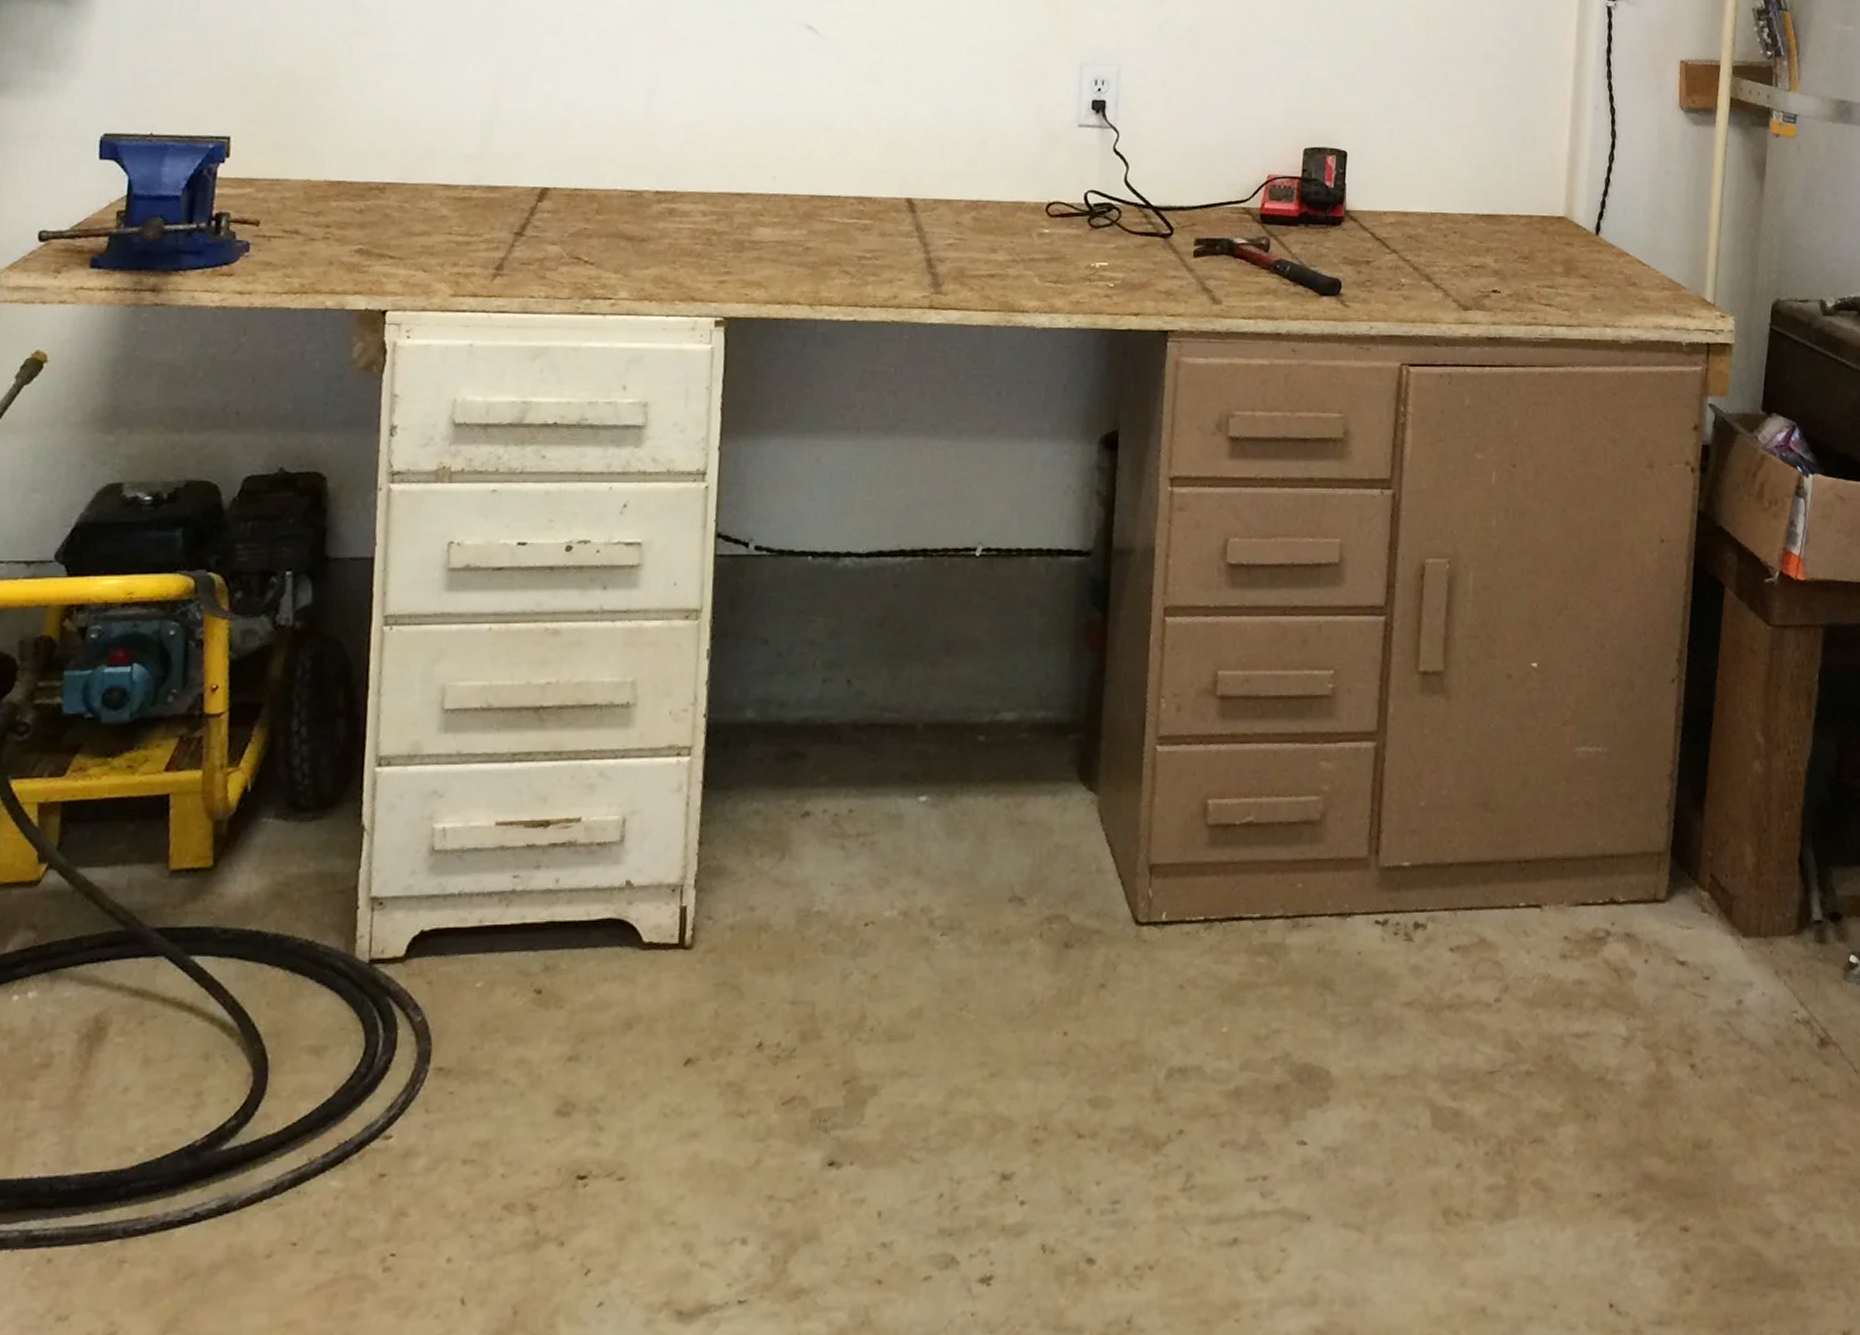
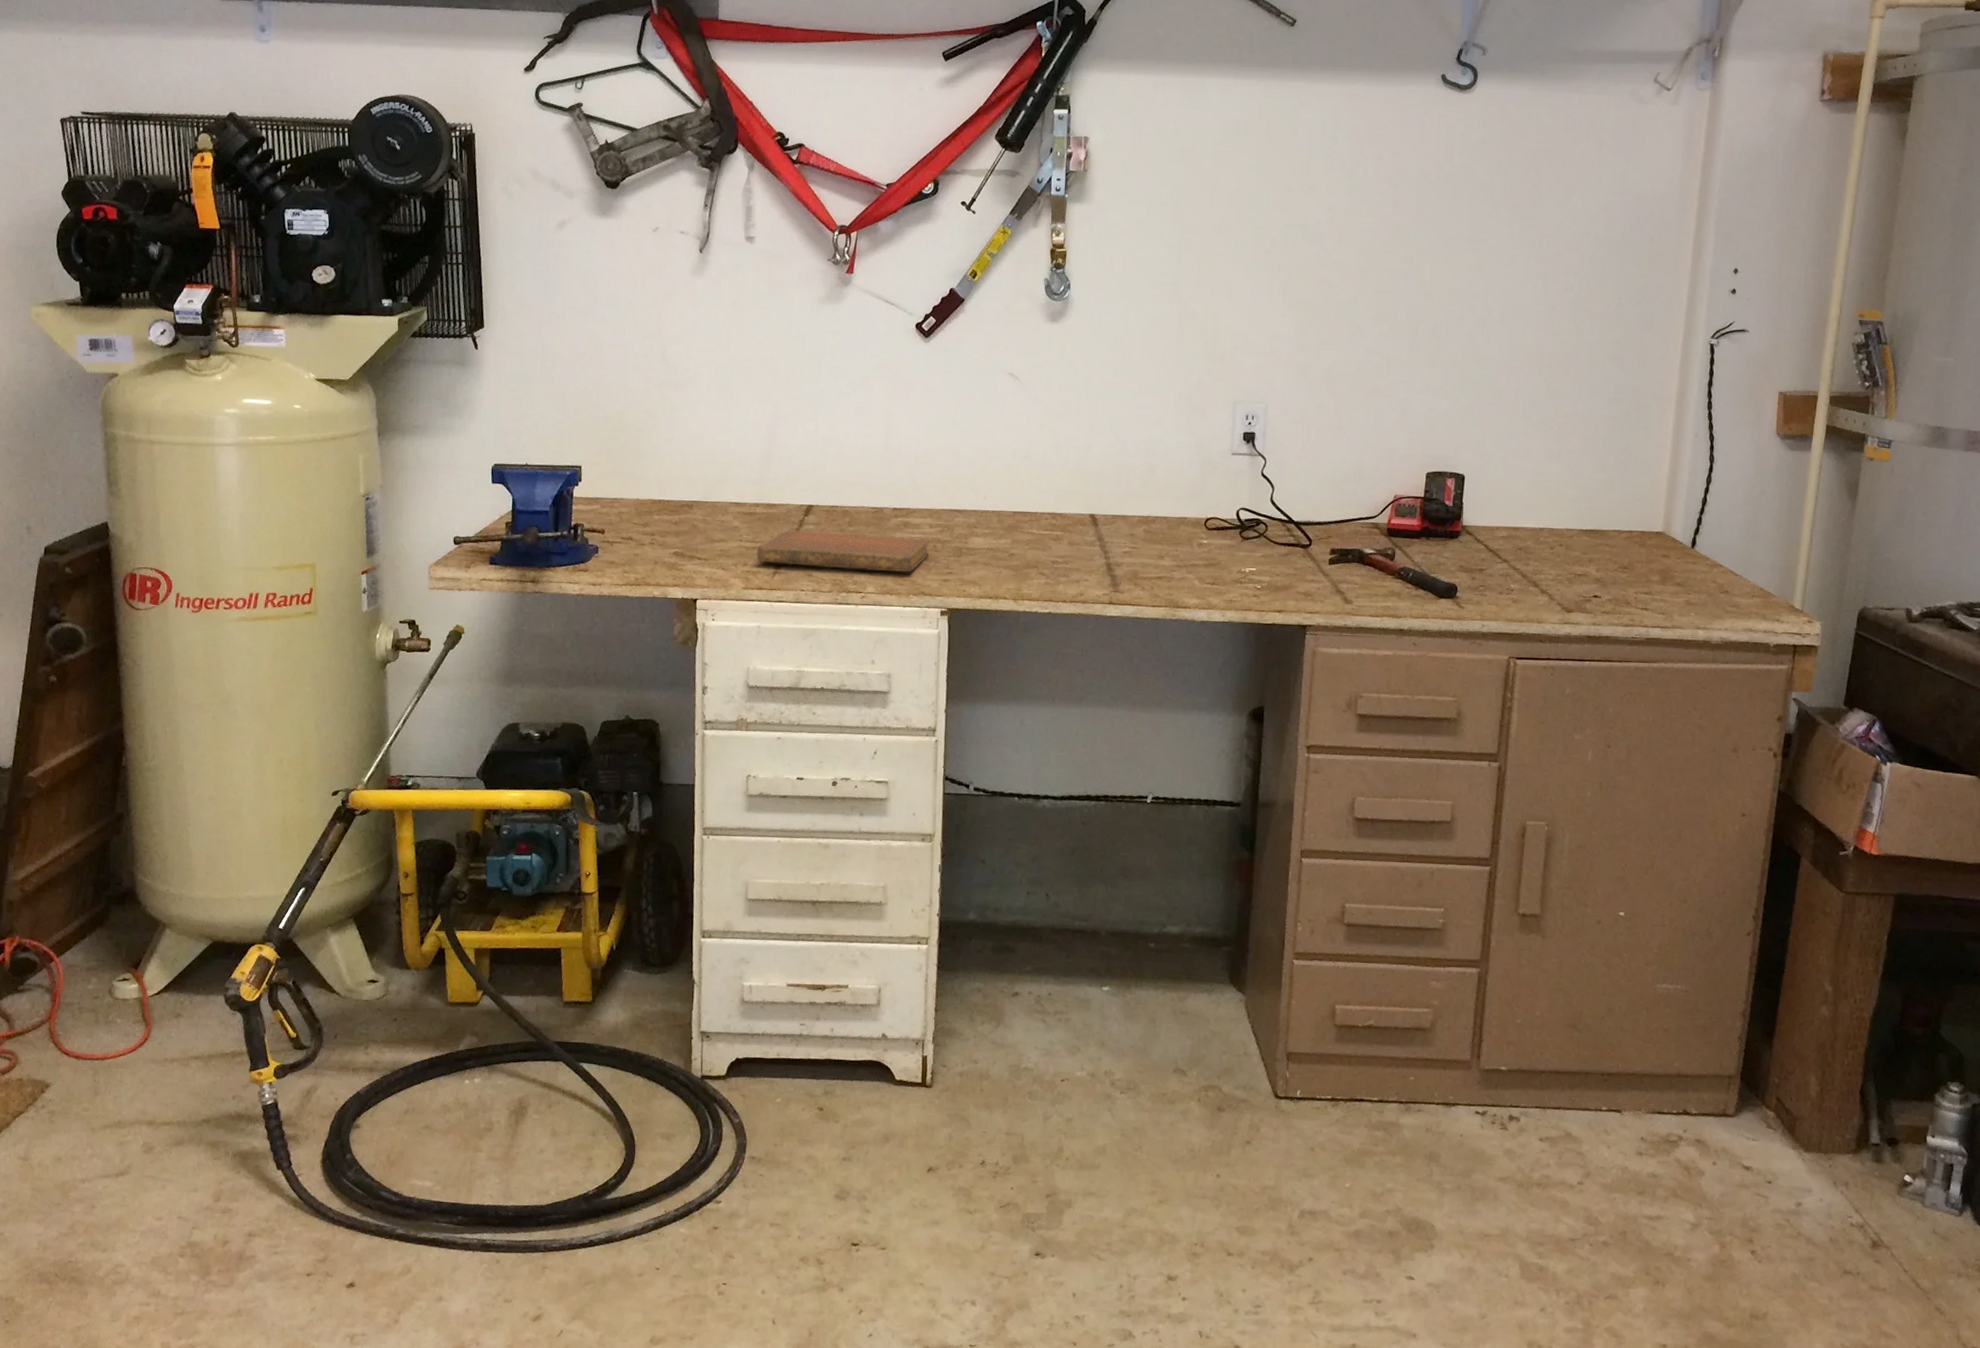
notebook: none [470,218,702,273] -> present [756,529,930,573]

